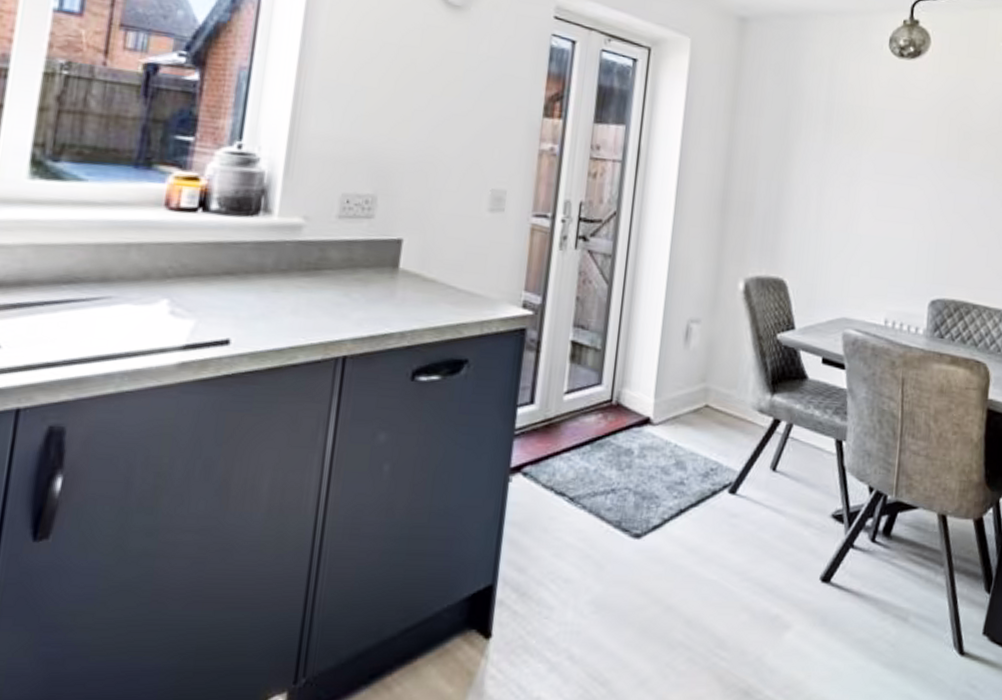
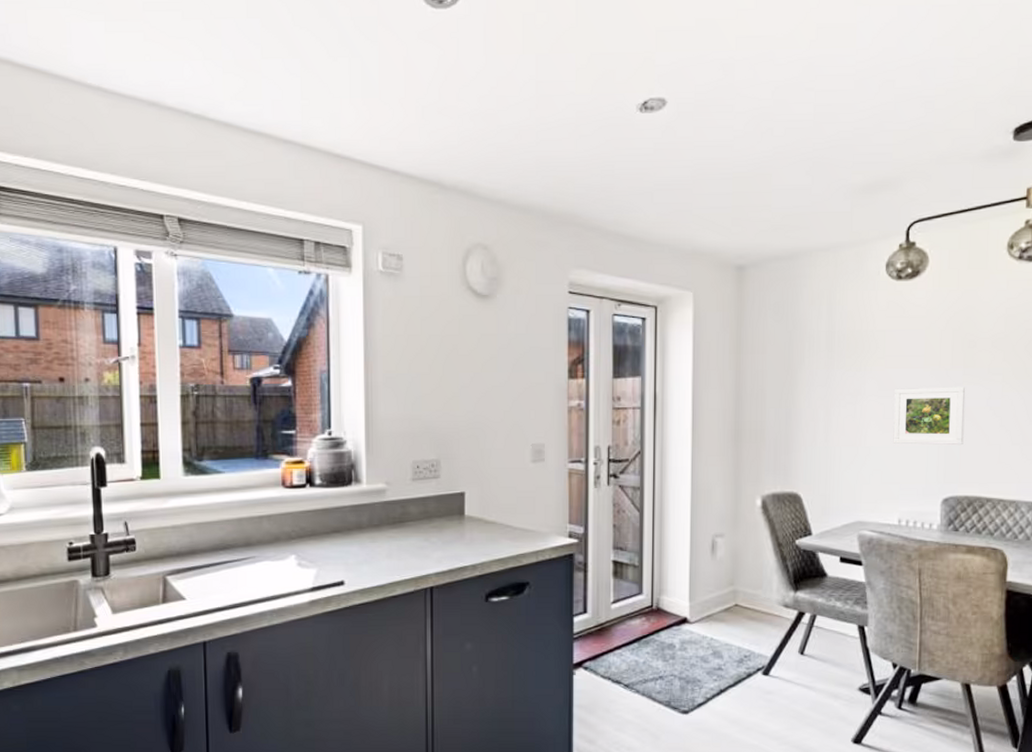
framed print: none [884,173,959,244] -> present [893,386,966,446]

